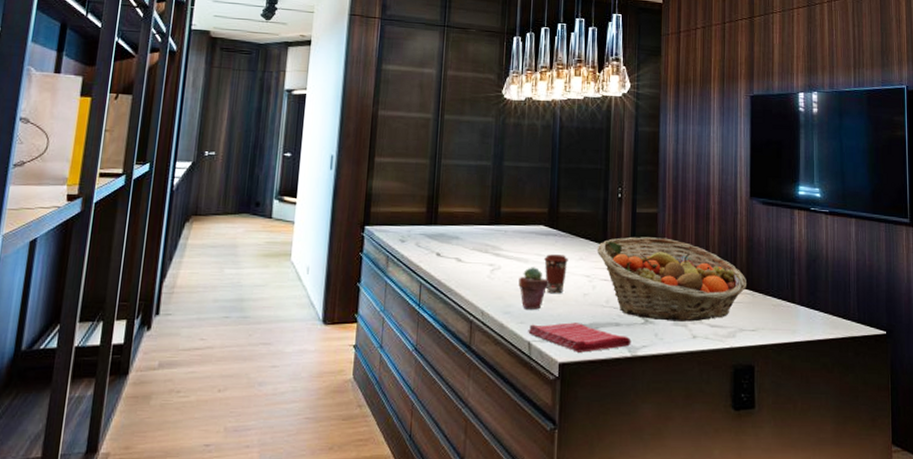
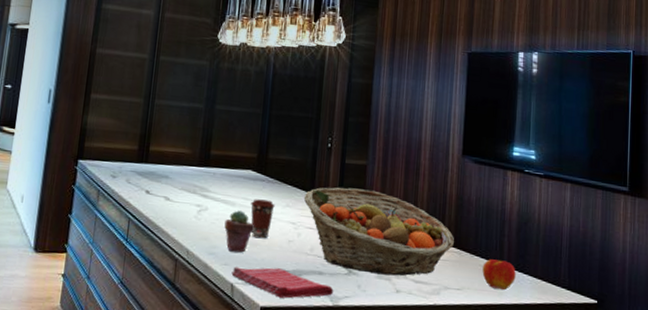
apple: none [775,298,808,328] -> present [482,259,516,291]

